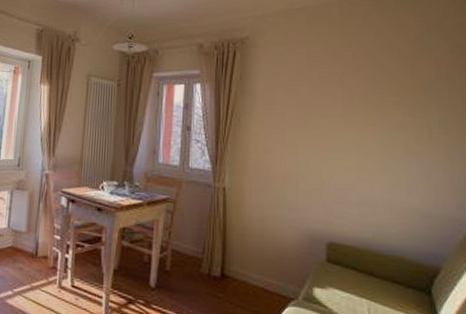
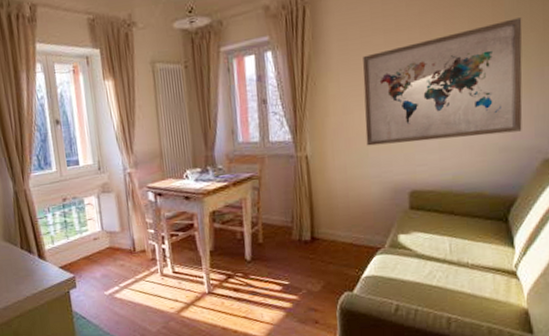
wall art: none [285,92,444,200] -> present [363,17,523,146]

